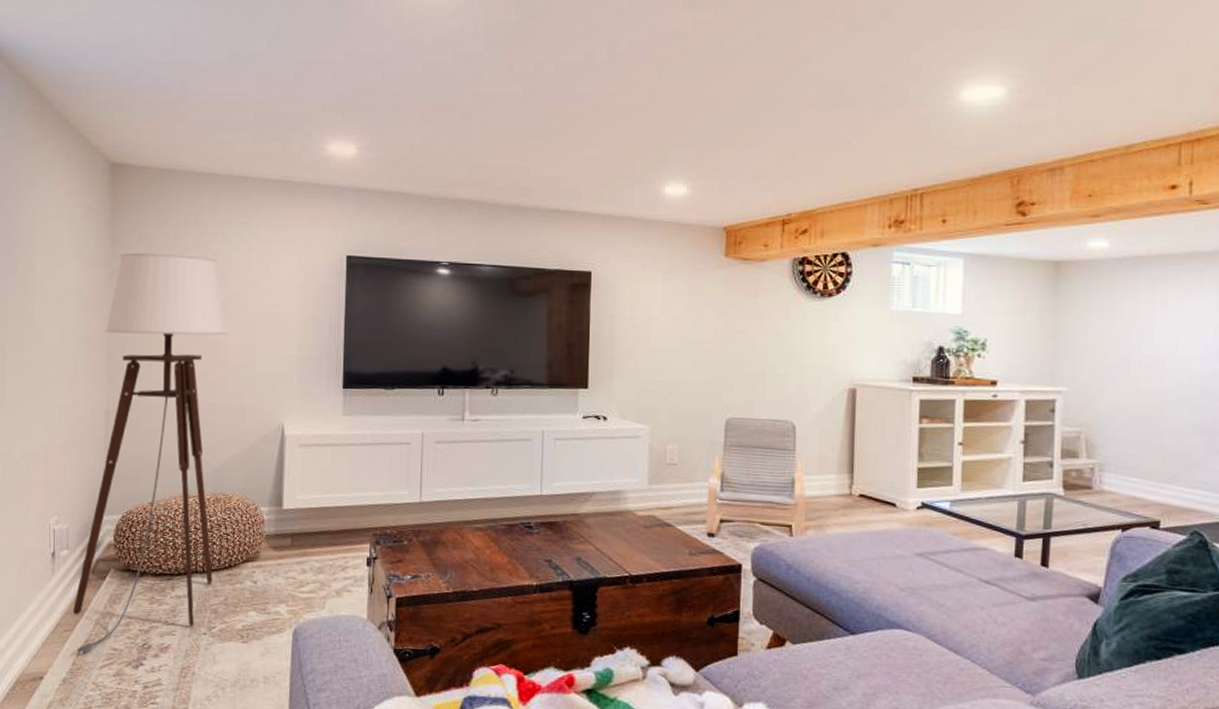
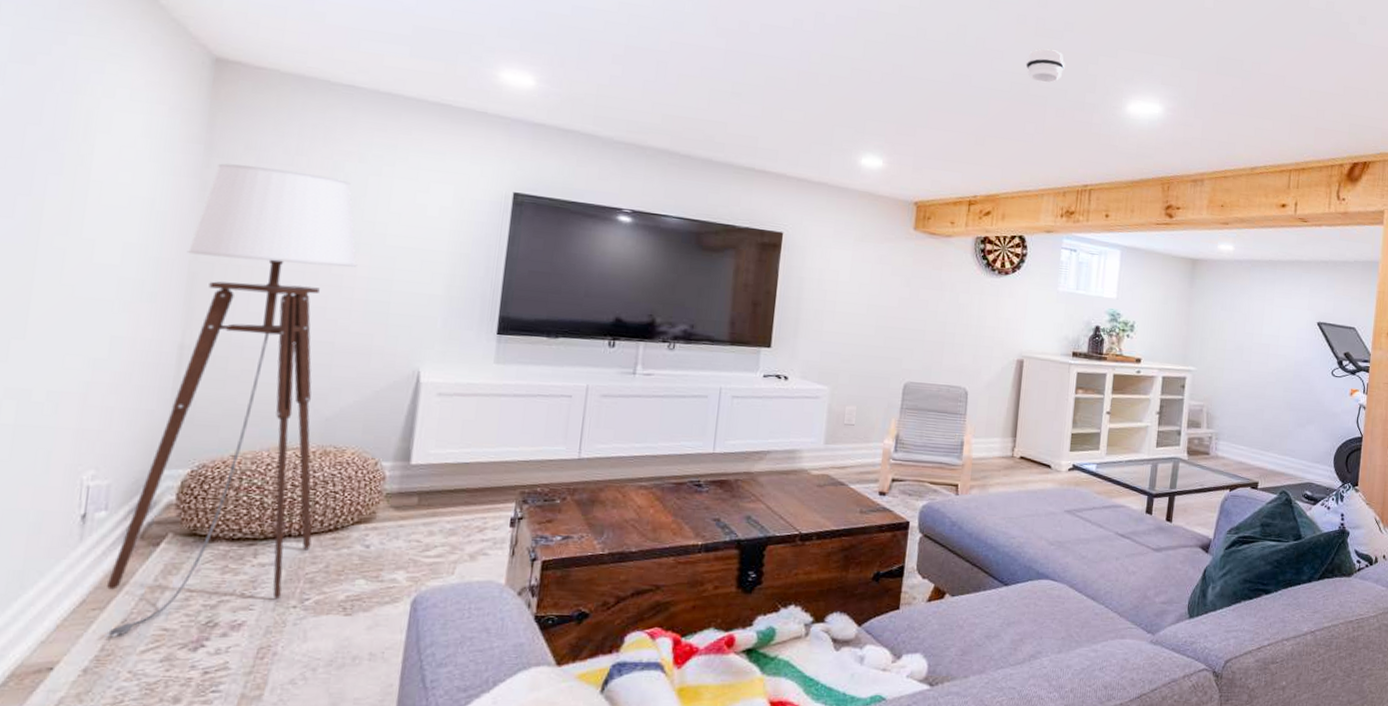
smoke detector: none [836,42,882,80] -> present [1025,48,1065,83]

